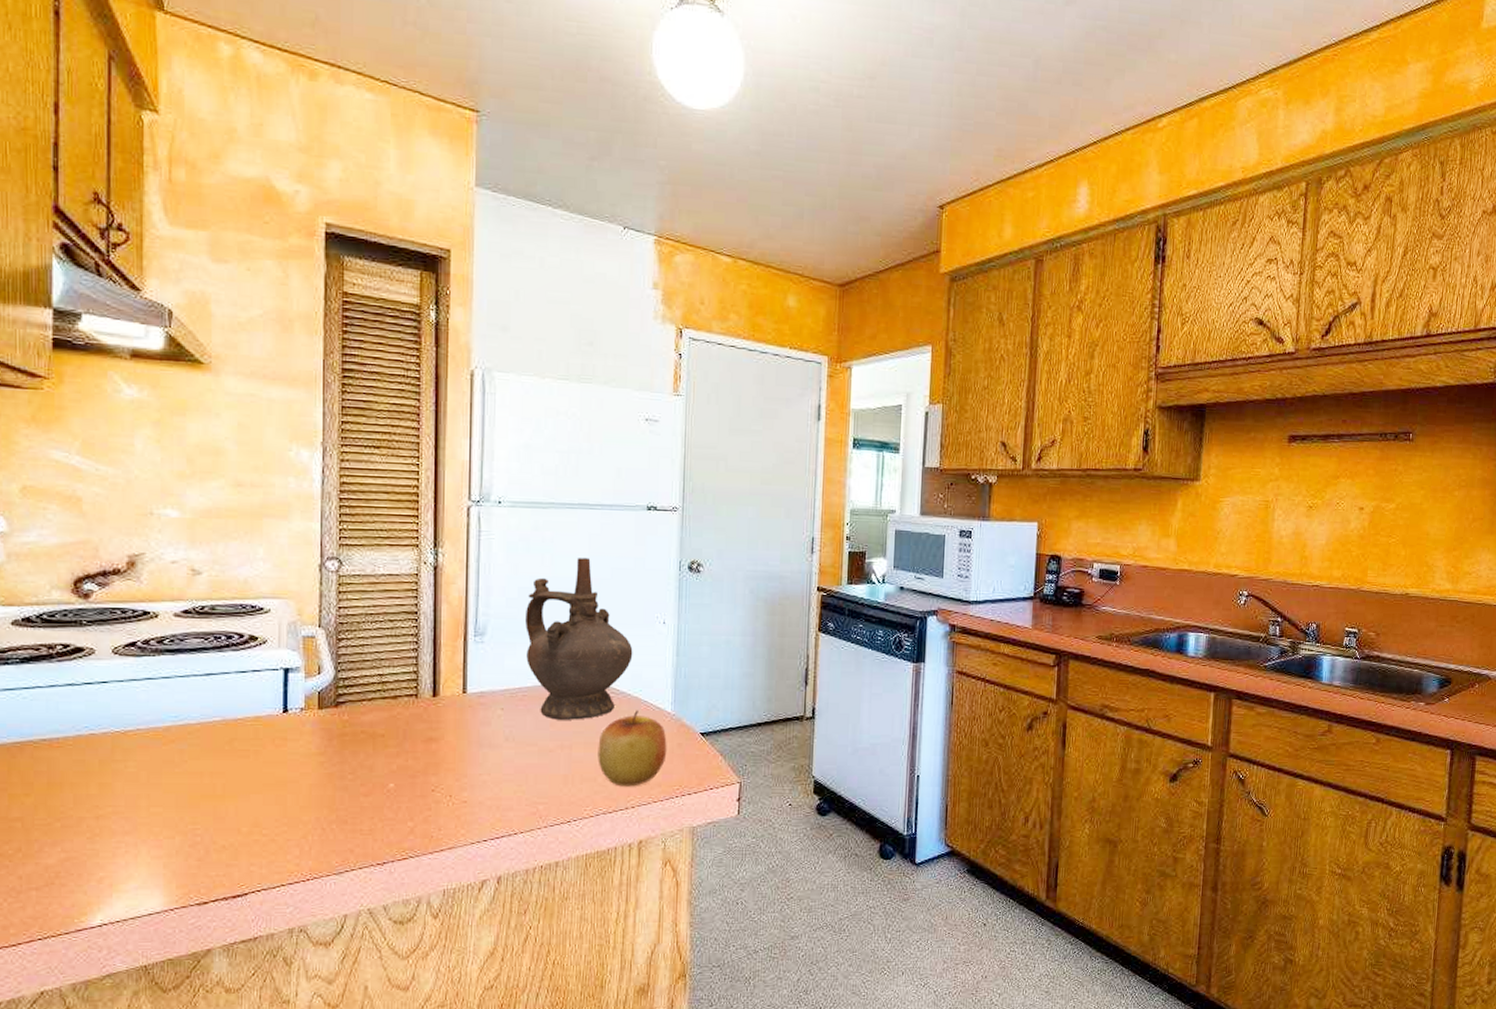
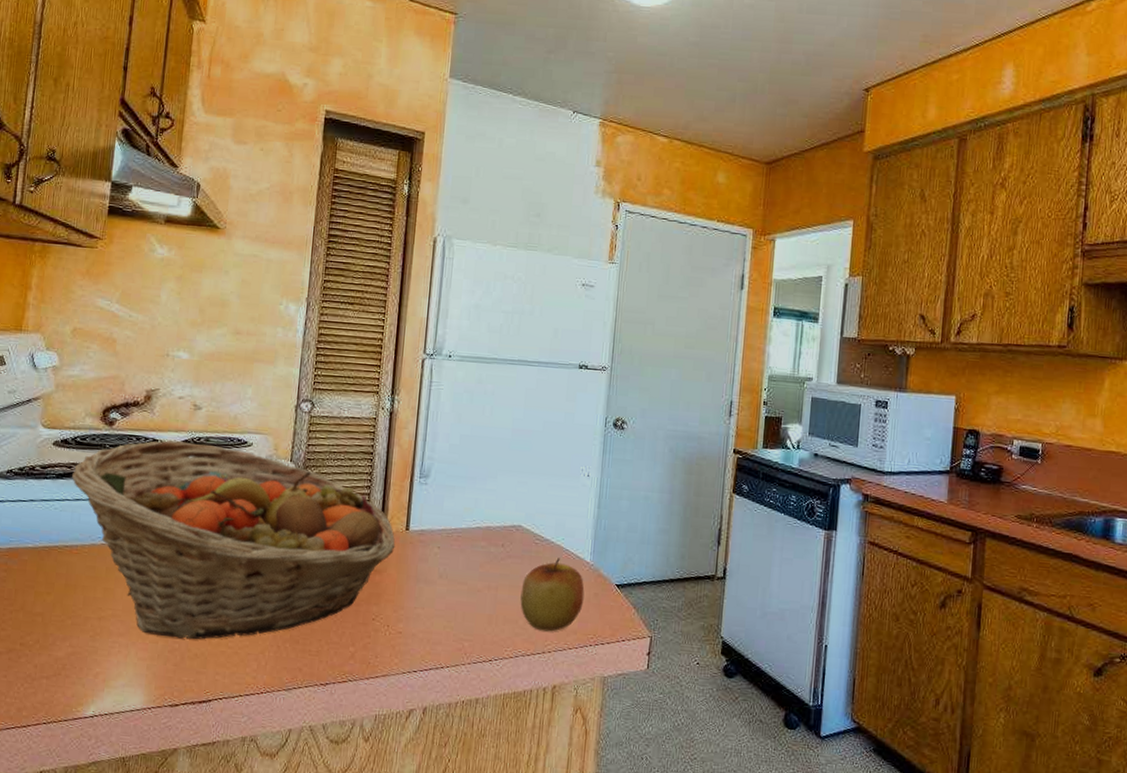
fruit basket: none [42,612,452,831] -> present [72,440,395,640]
ceremonial vessel: present [524,558,633,720] -> none [463,410,559,563]

